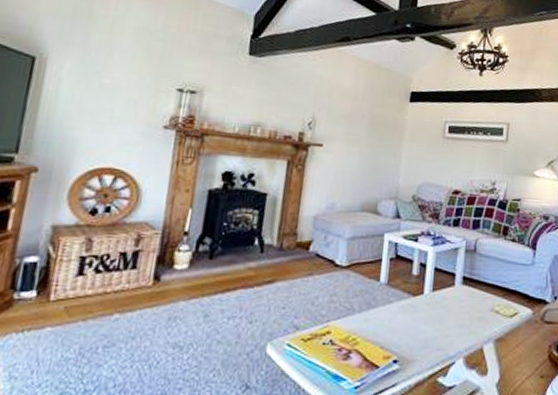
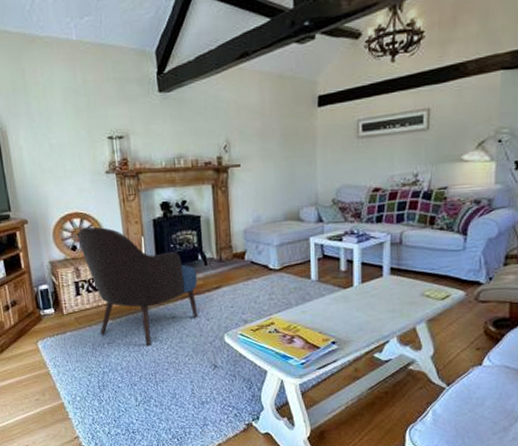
armchair: none [96,187,249,354] -> present [77,226,198,346]

